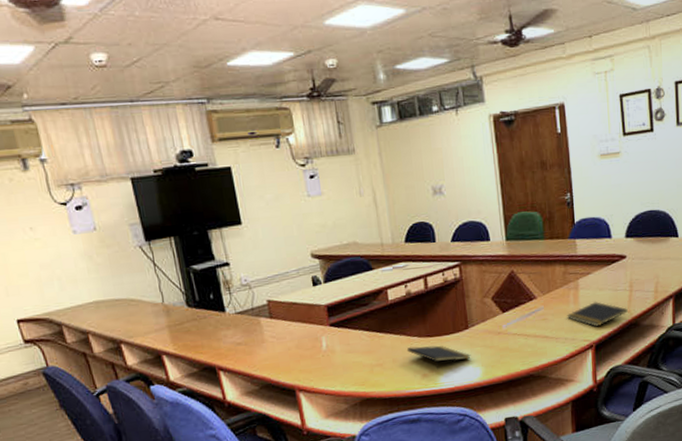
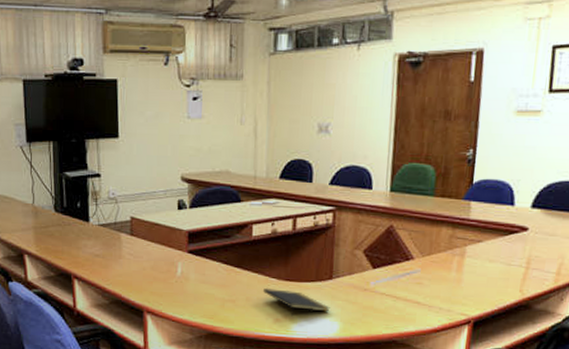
notepad: present [567,301,628,327] -> none [446,273,520,302]

